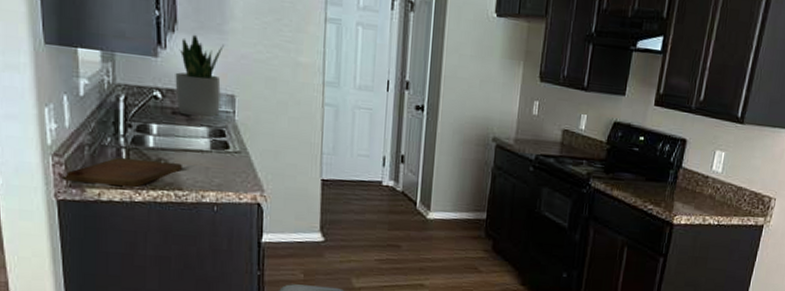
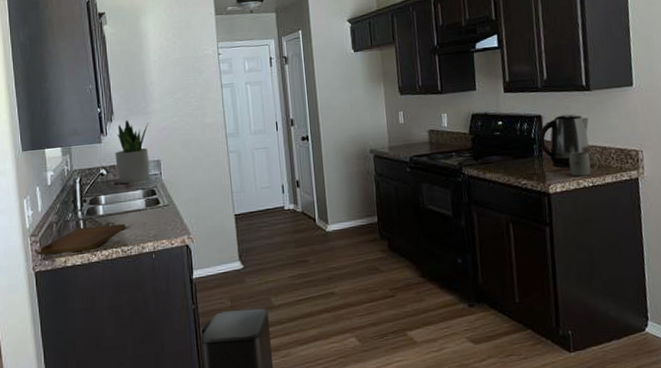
kettle: none [676,144,733,203] -> present [538,114,592,169]
mug: none [699,186,731,214] -> present [568,151,599,177]

